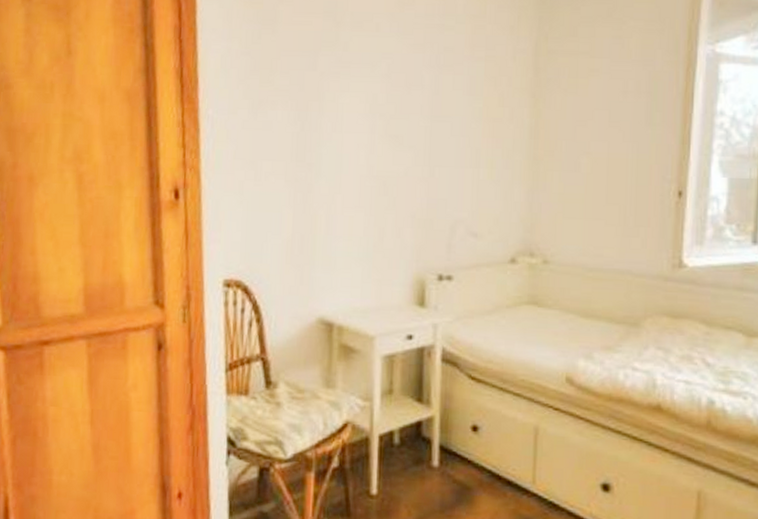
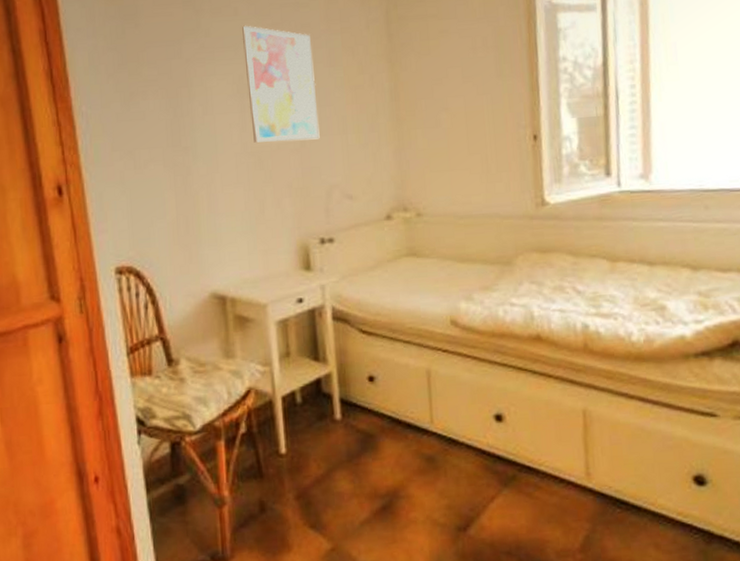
wall art: none [380,43,453,170] -> present [242,25,320,143]

